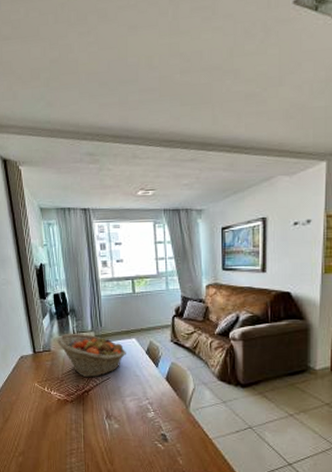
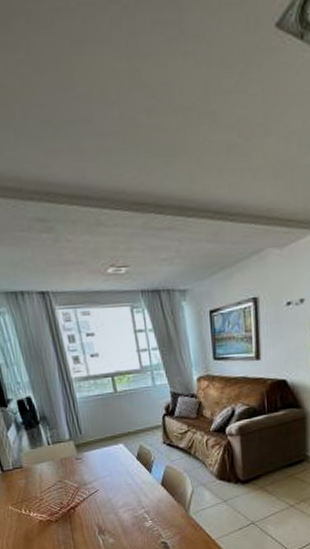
fruit basket: present [56,333,126,377] -> none [27,443,114,492]

